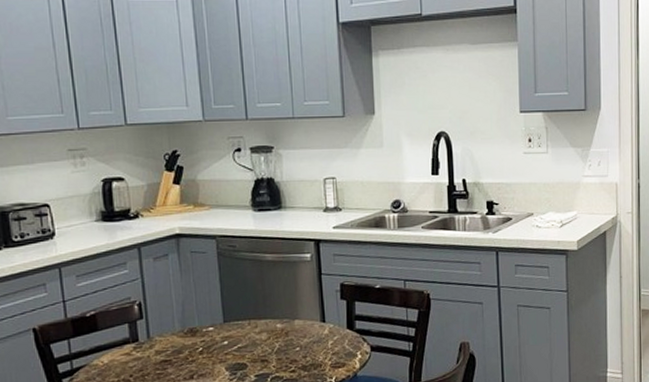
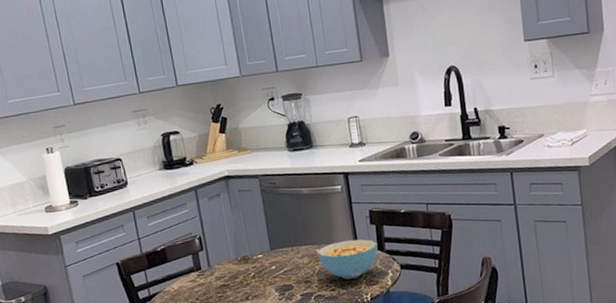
cereal bowl: none [277,315,347,360] -> present [317,239,378,280]

